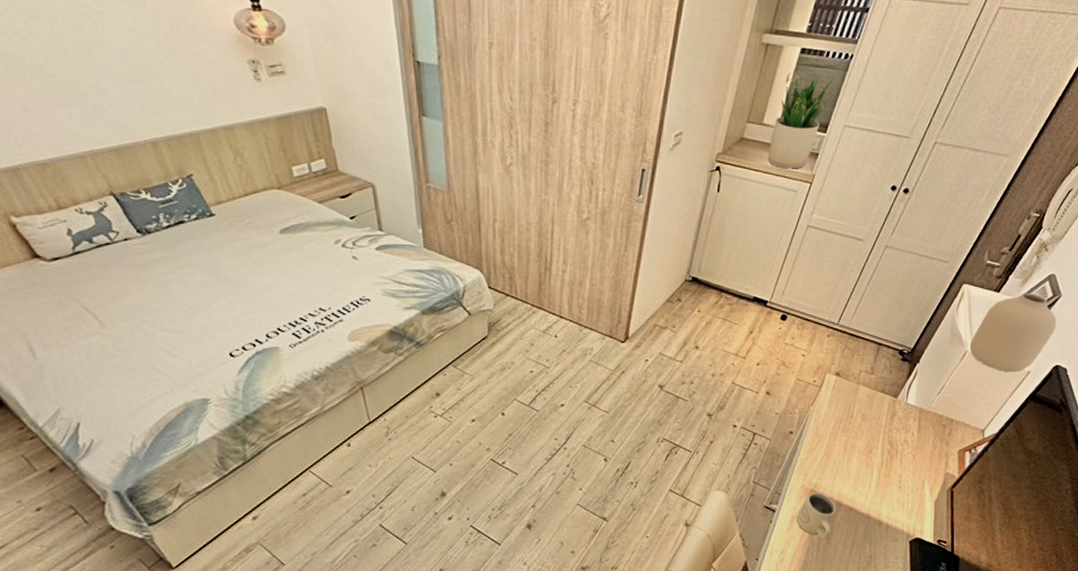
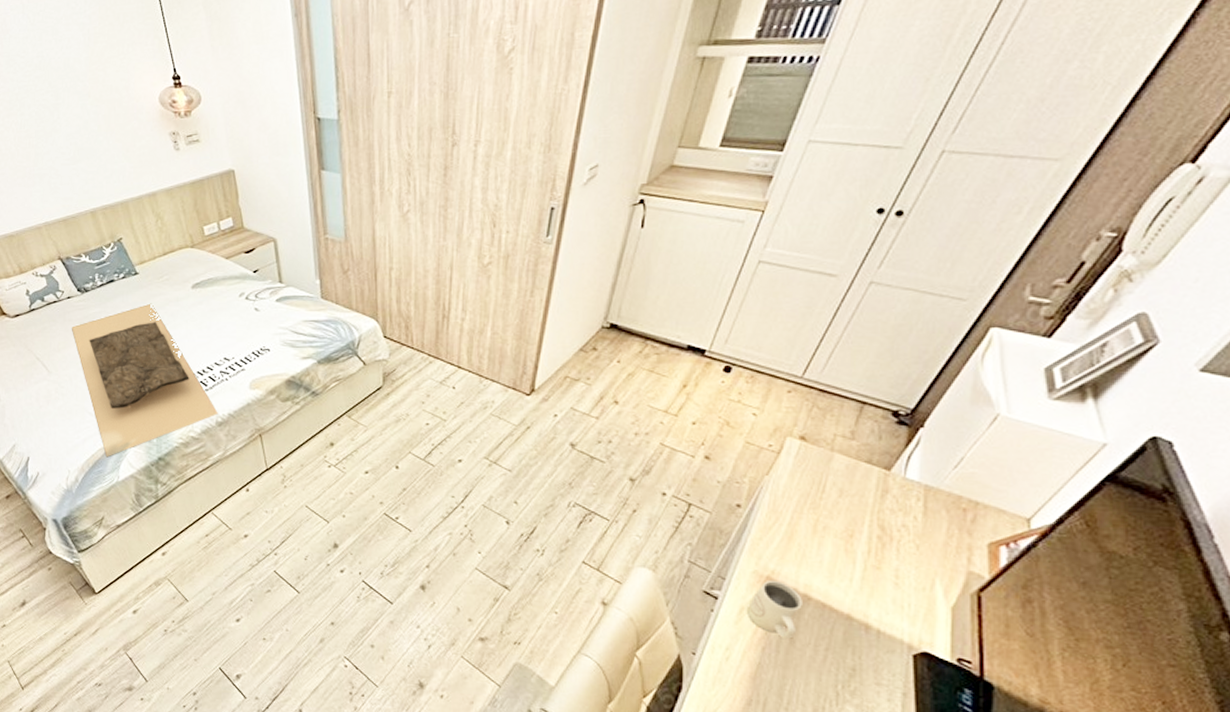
throw blanket: none [130,248,314,419] -> present [71,303,218,458]
planter: present [767,76,834,169] -> none [705,86,793,197]
vase: present [970,292,1057,373] -> none [1004,337,1152,444]

